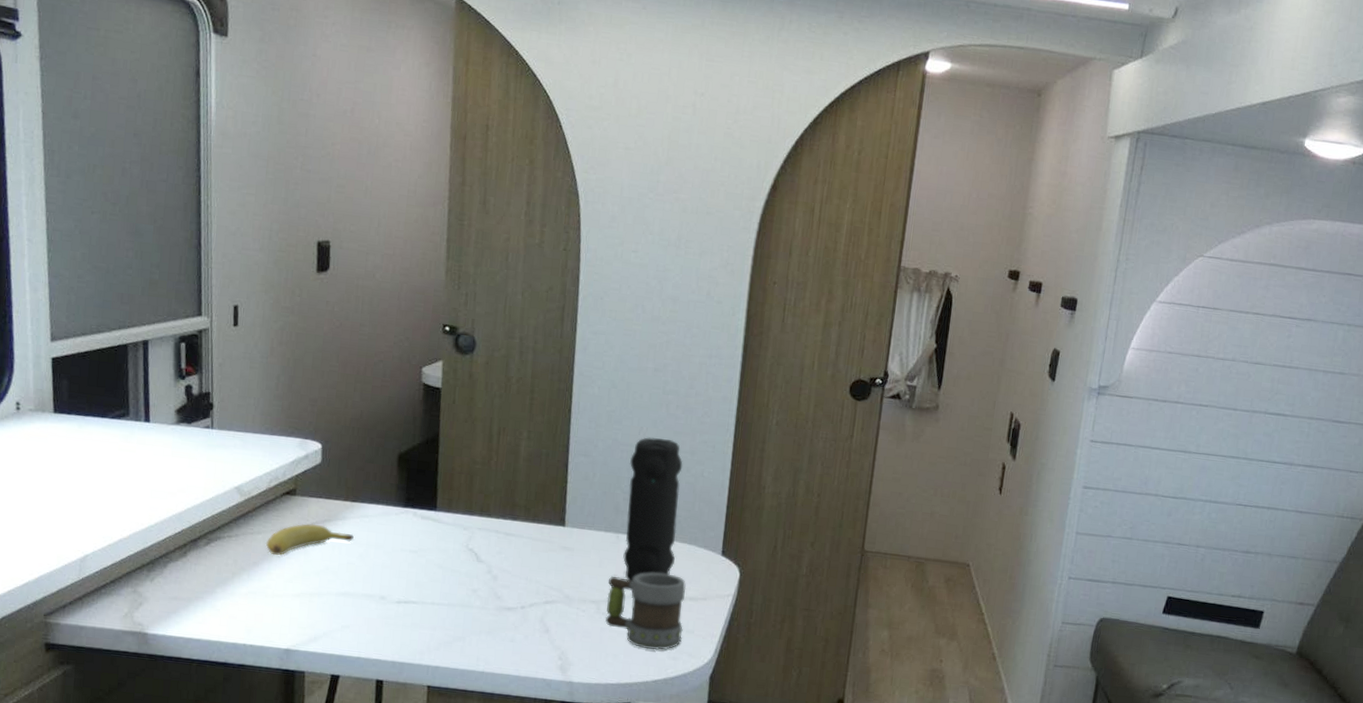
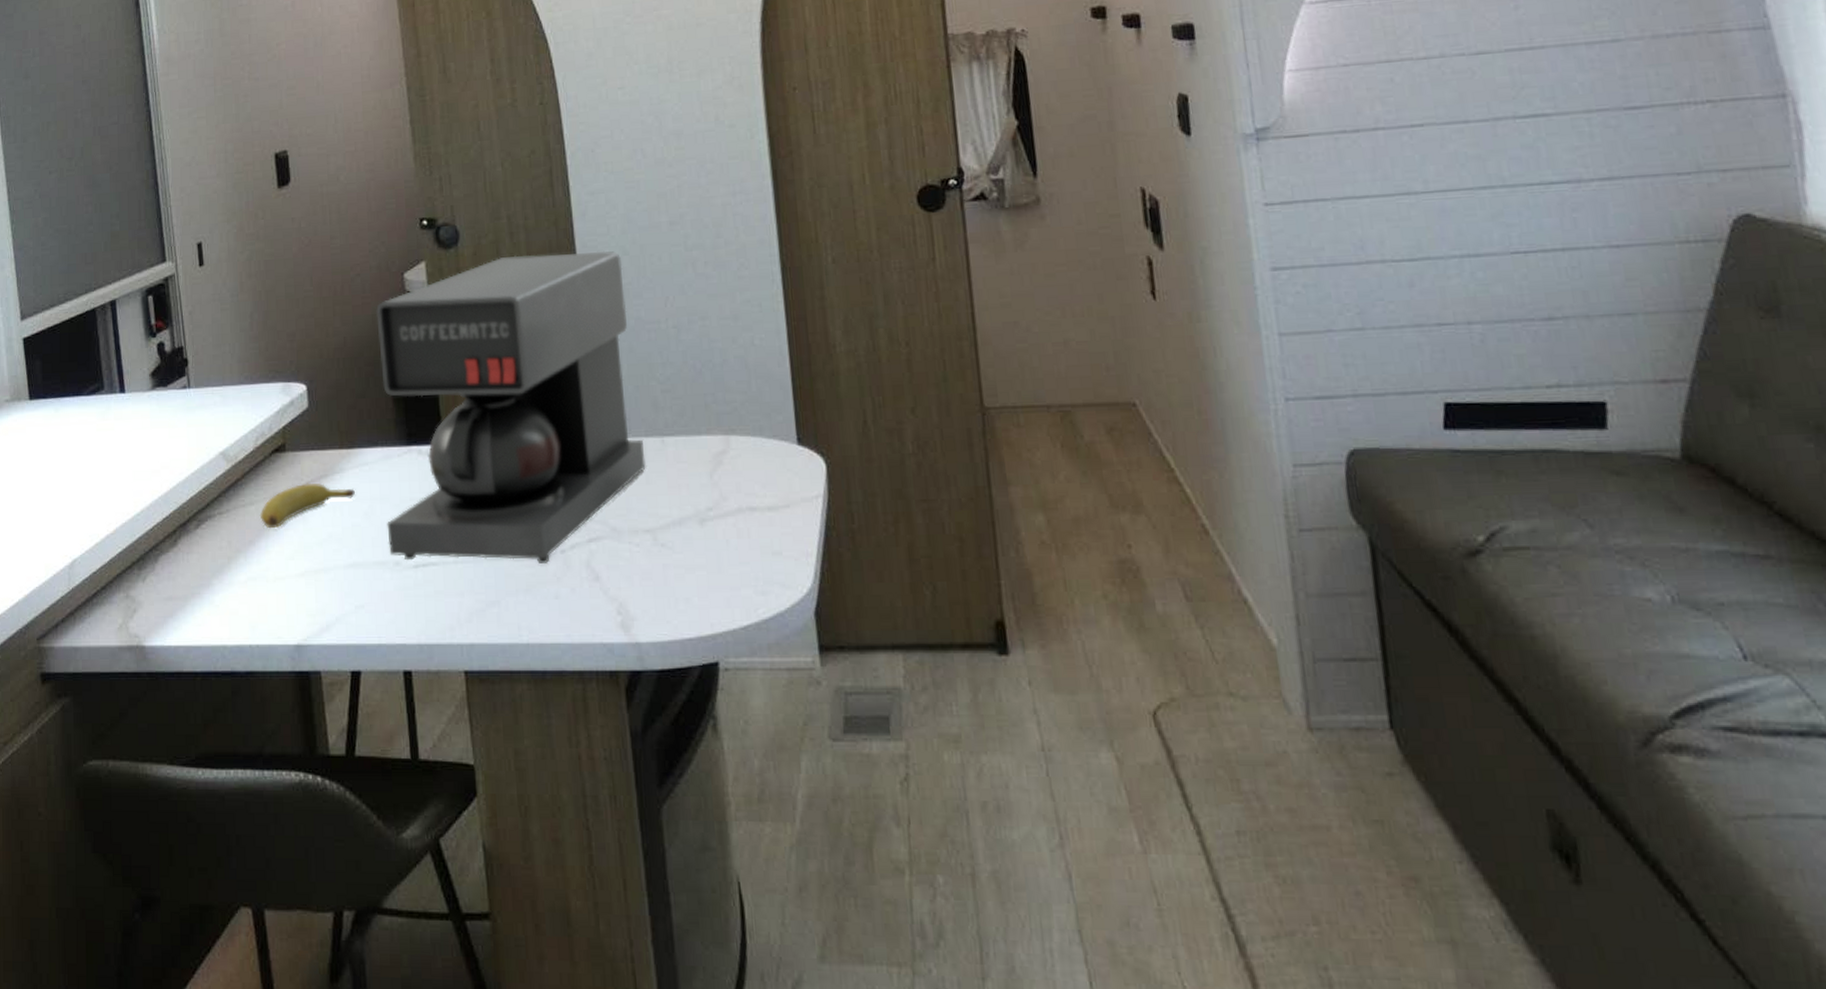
coffee maker: none [377,370,610,615] -> present [376,251,646,563]
mug: present [605,572,686,651] -> none [662,479,769,585]
speaker: present [623,437,683,582] -> none [660,306,739,498]

